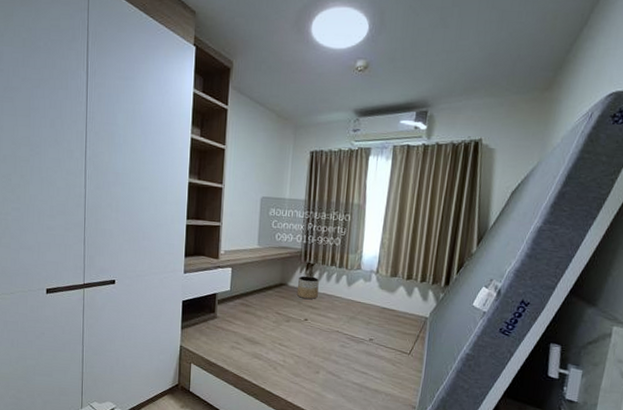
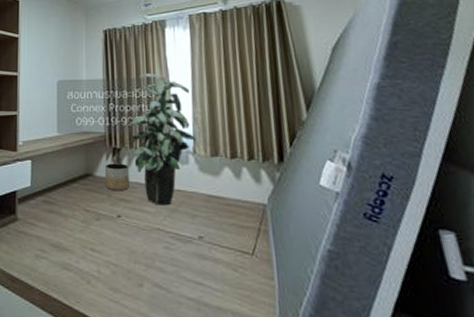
indoor plant: none [322,198,382,313] -> present [127,74,196,206]

